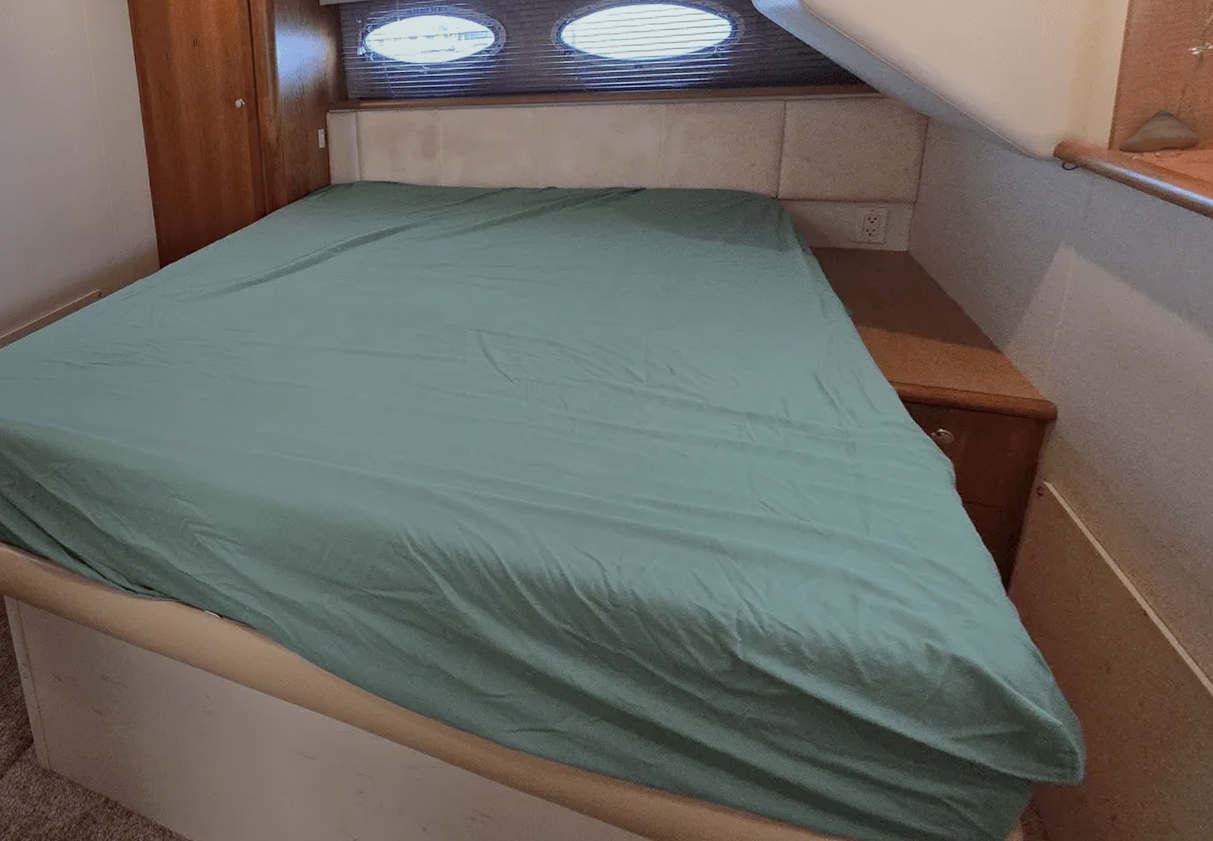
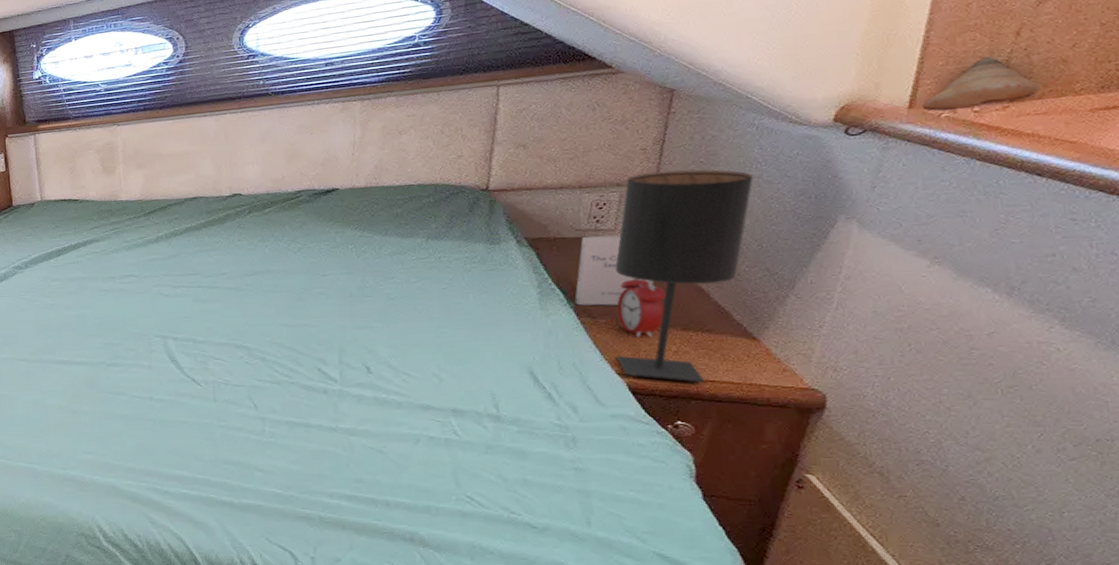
book: none [852,248,914,315] -> present [574,235,651,306]
table lamp: none [885,191,994,393] -> present [615,169,753,384]
alarm clock: none [887,290,927,348] -> present [616,278,666,338]

